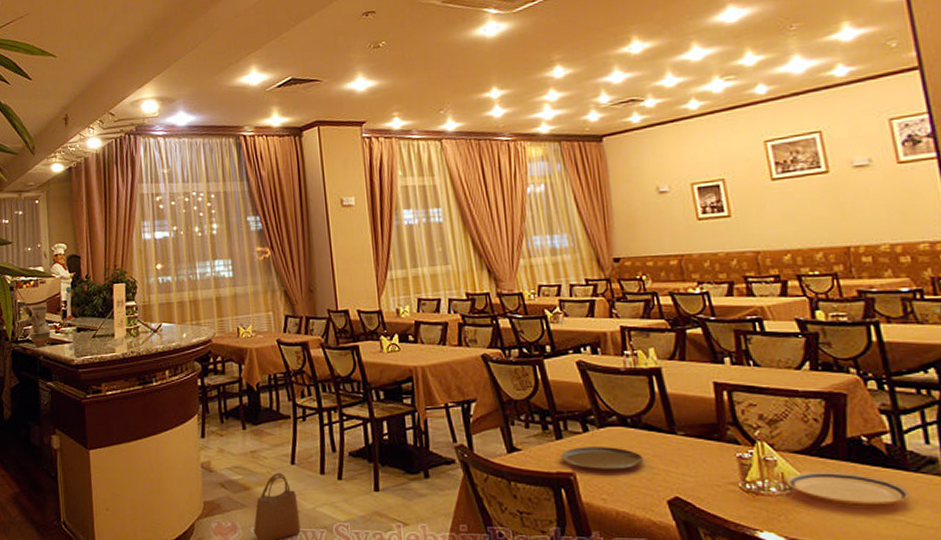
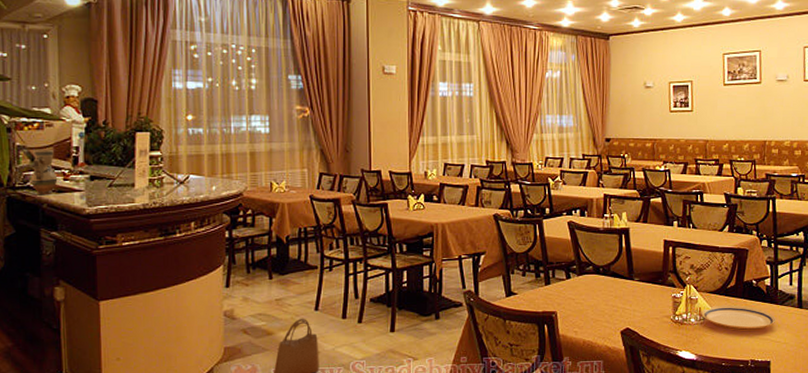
plate: present [560,447,644,471] -> none [547,290,608,310]

